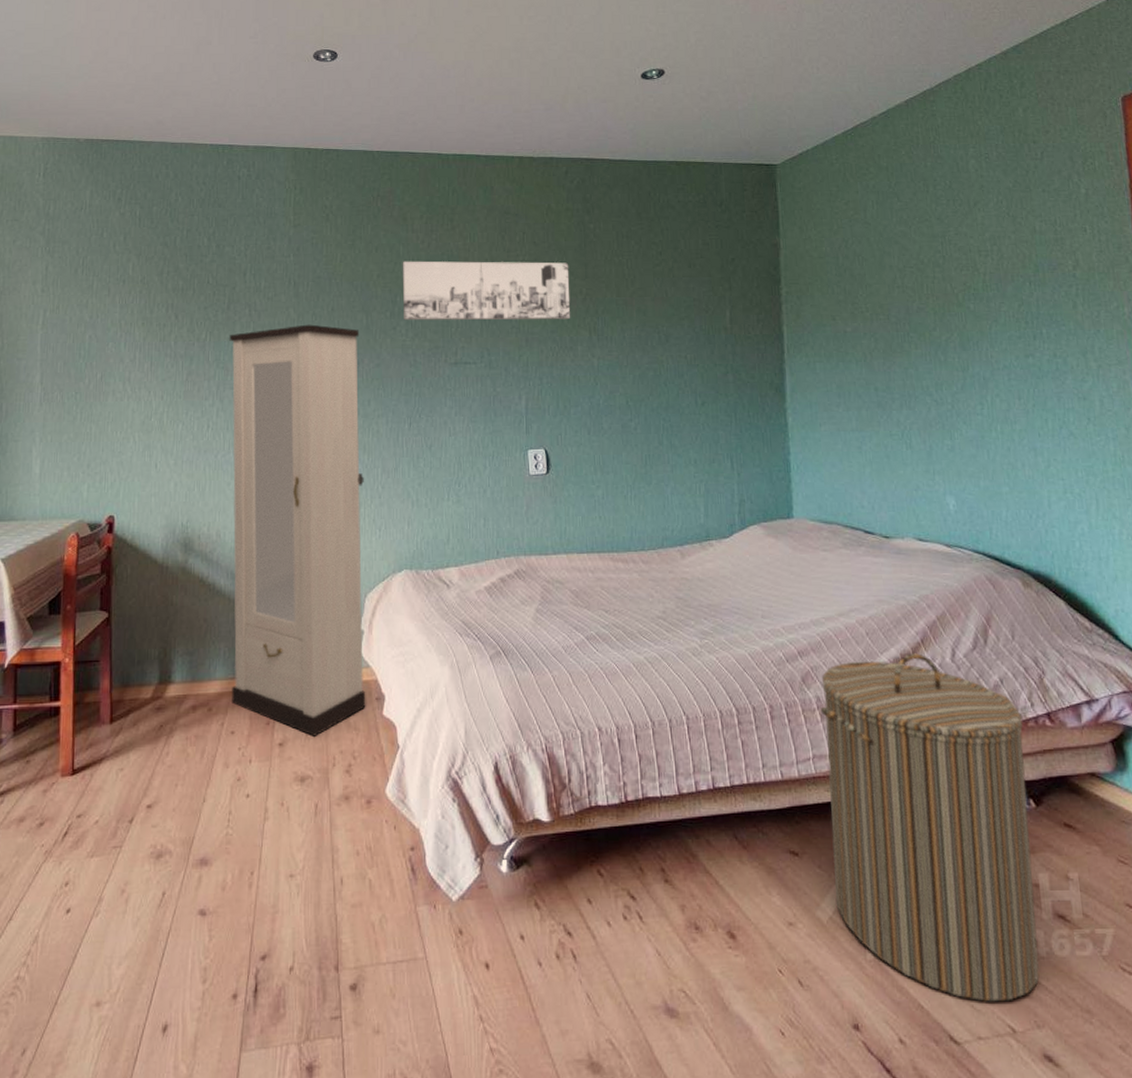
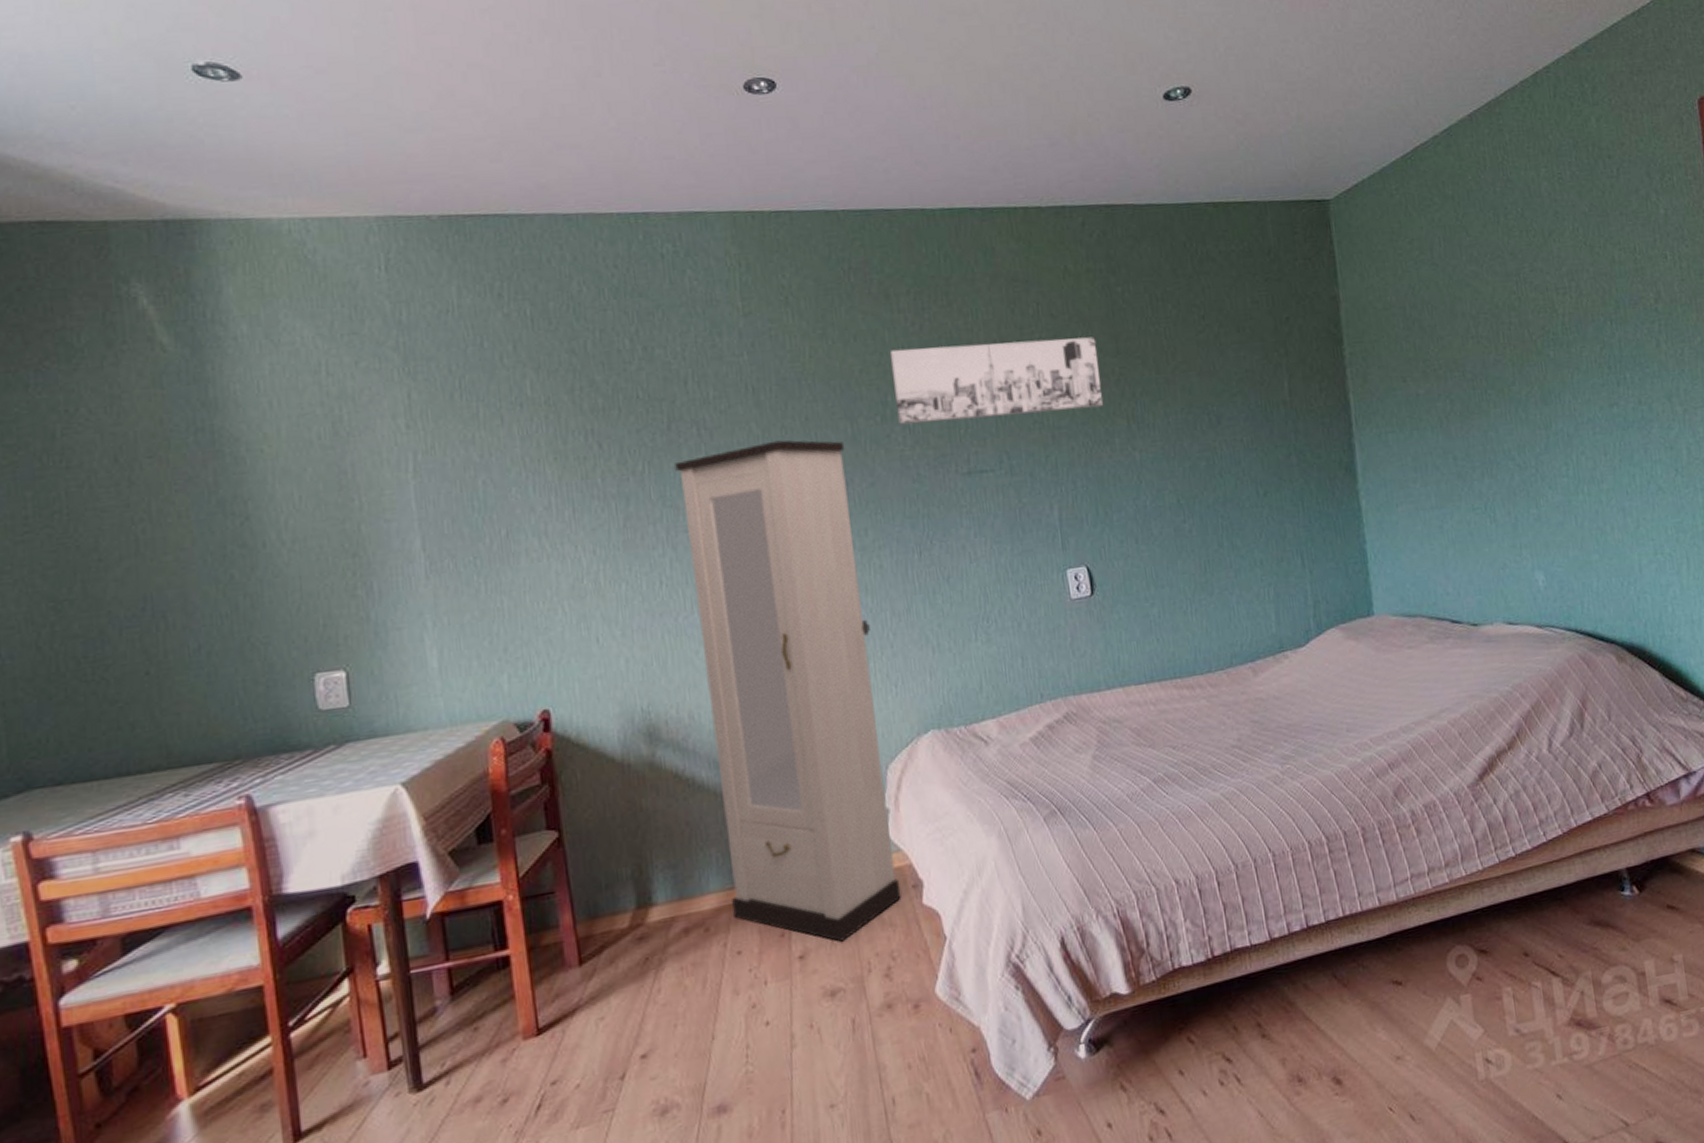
laundry hamper: present [820,653,1039,1002] -> none [1414,748,1649,1102]

